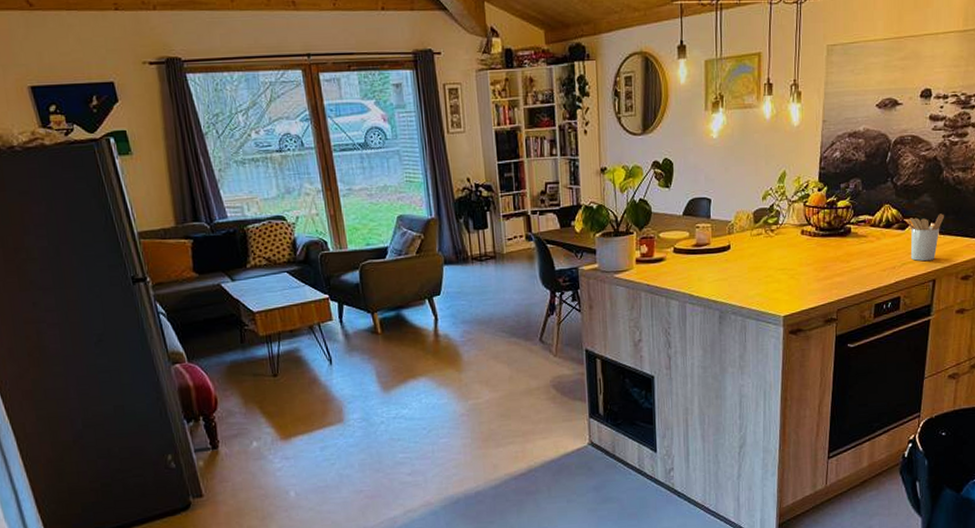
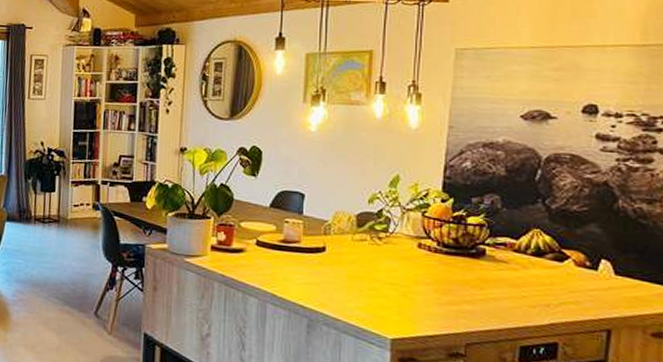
utensil holder: present [906,213,945,261] -> none [565,249,623,305]

